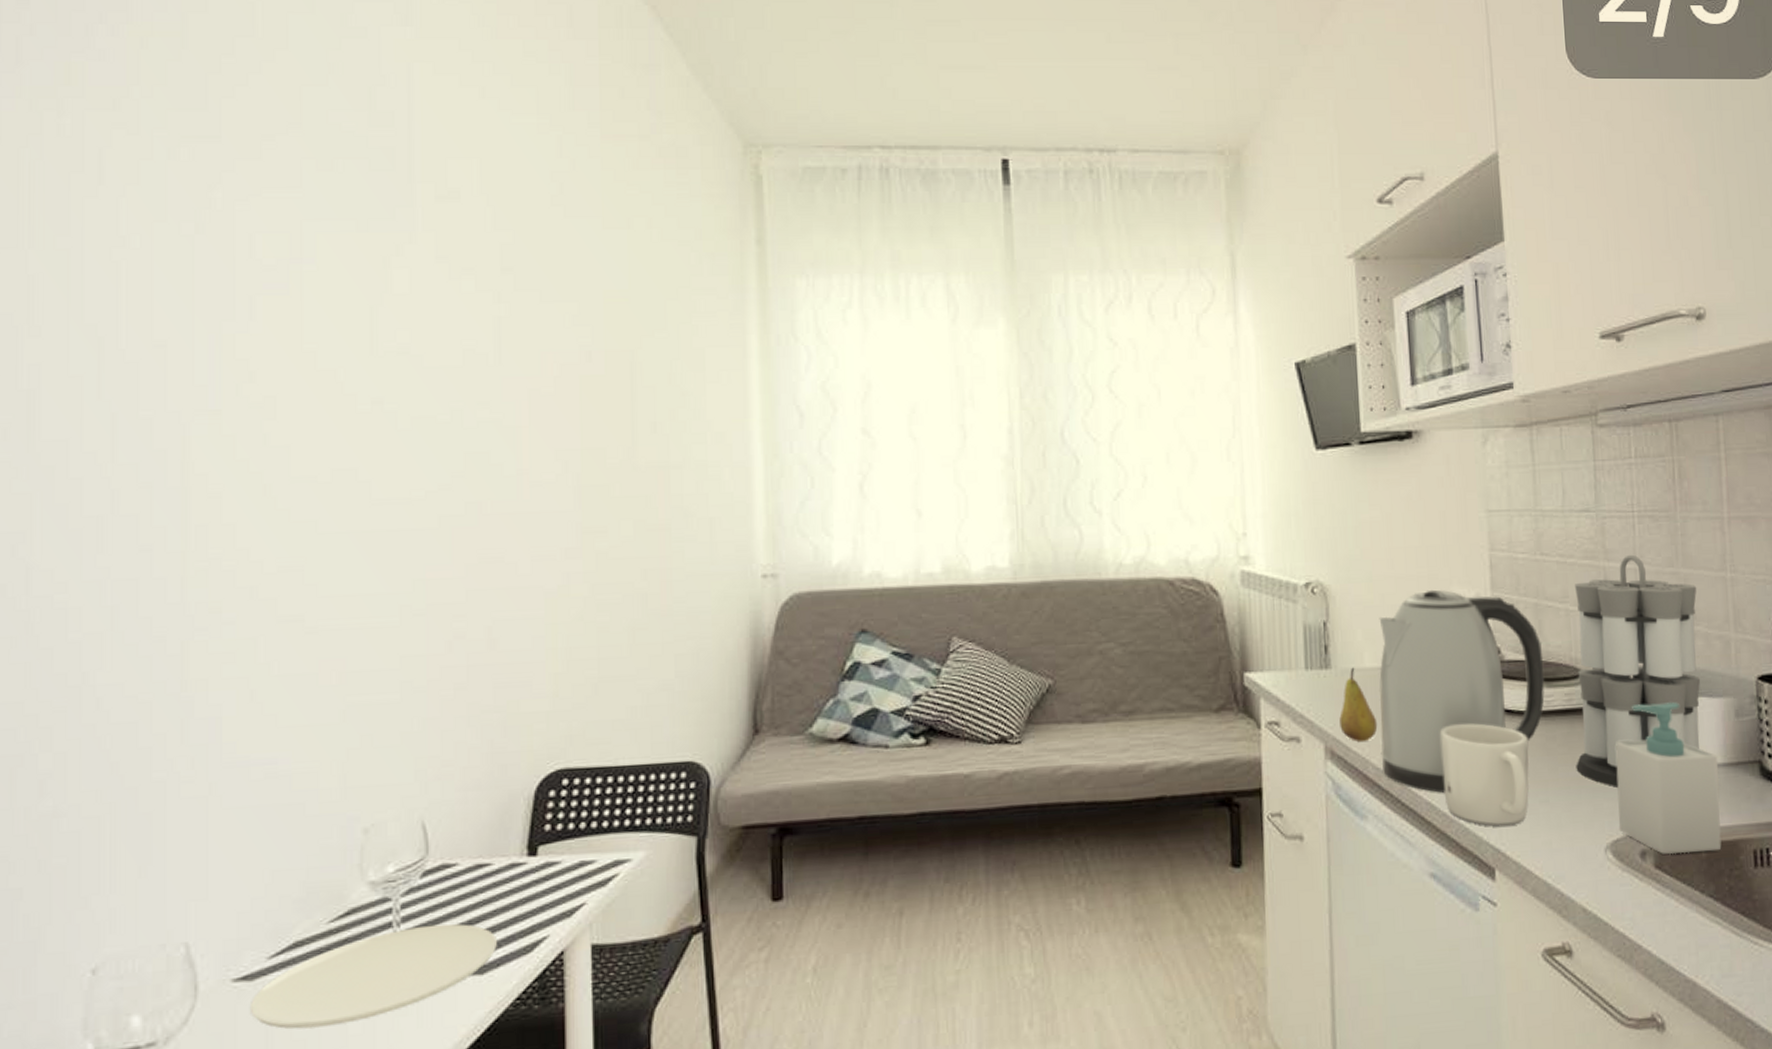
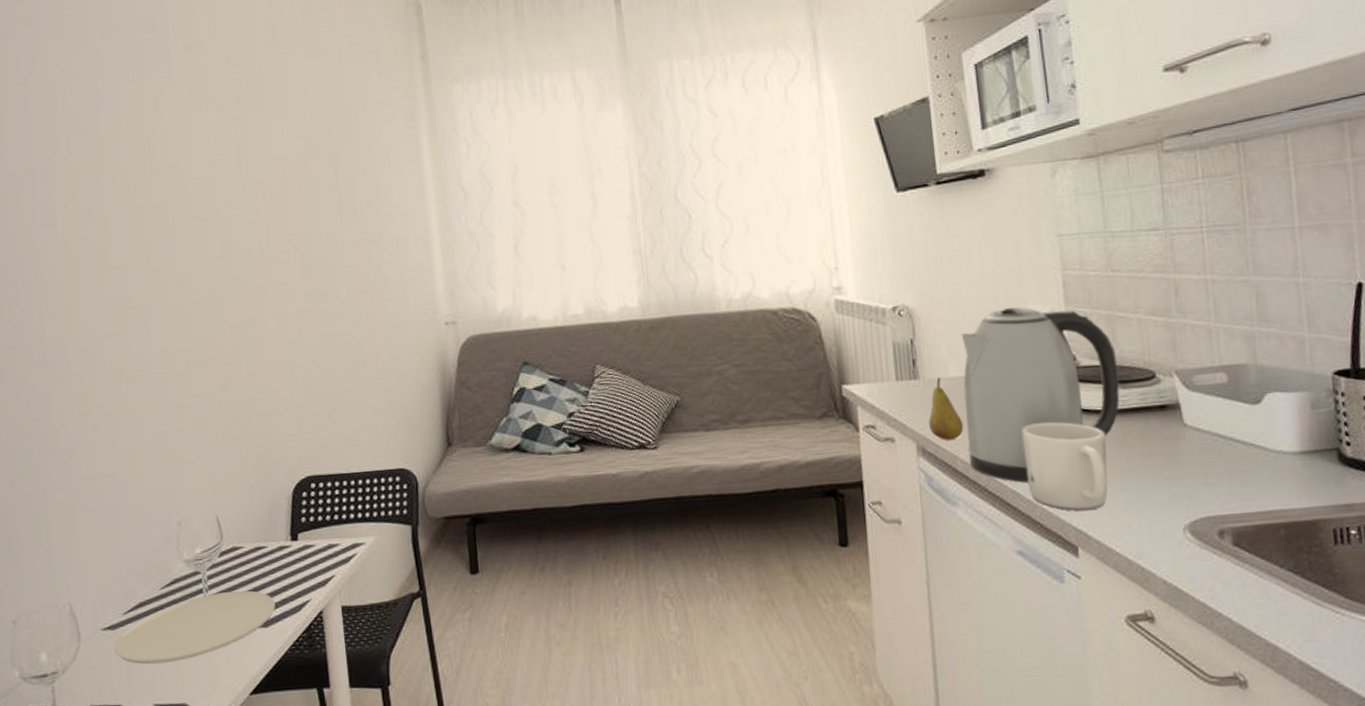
spice rack: present [1575,554,1701,787] -> none [1146,266,1276,475]
soap bottle: present [1616,702,1722,854] -> none [1191,398,1300,533]

